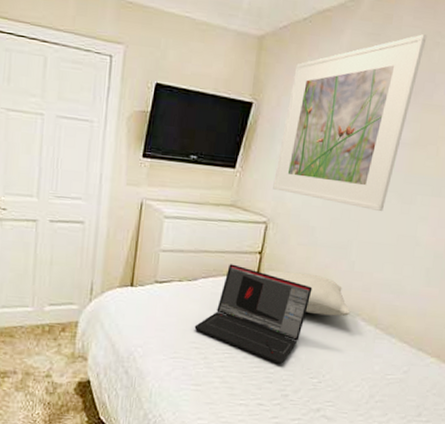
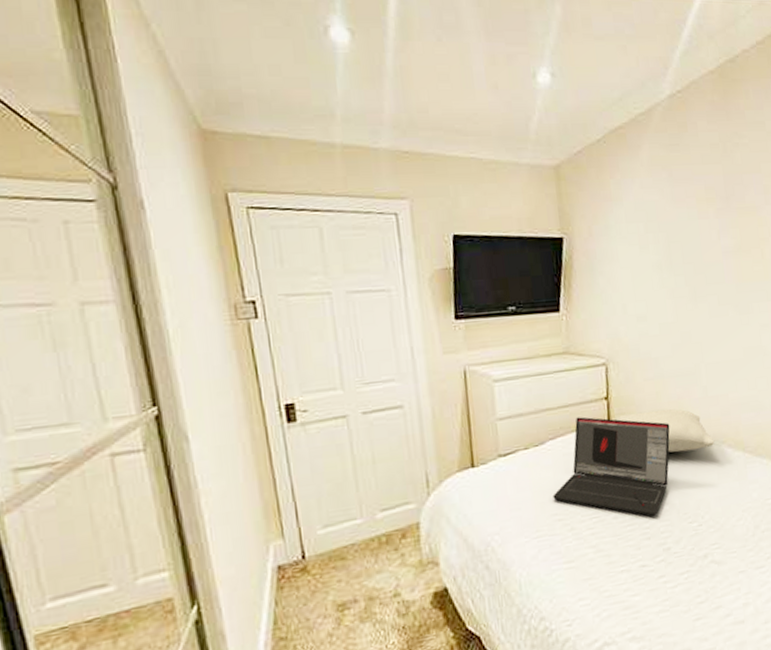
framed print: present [273,34,427,211] -> none [599,137,725,328]

